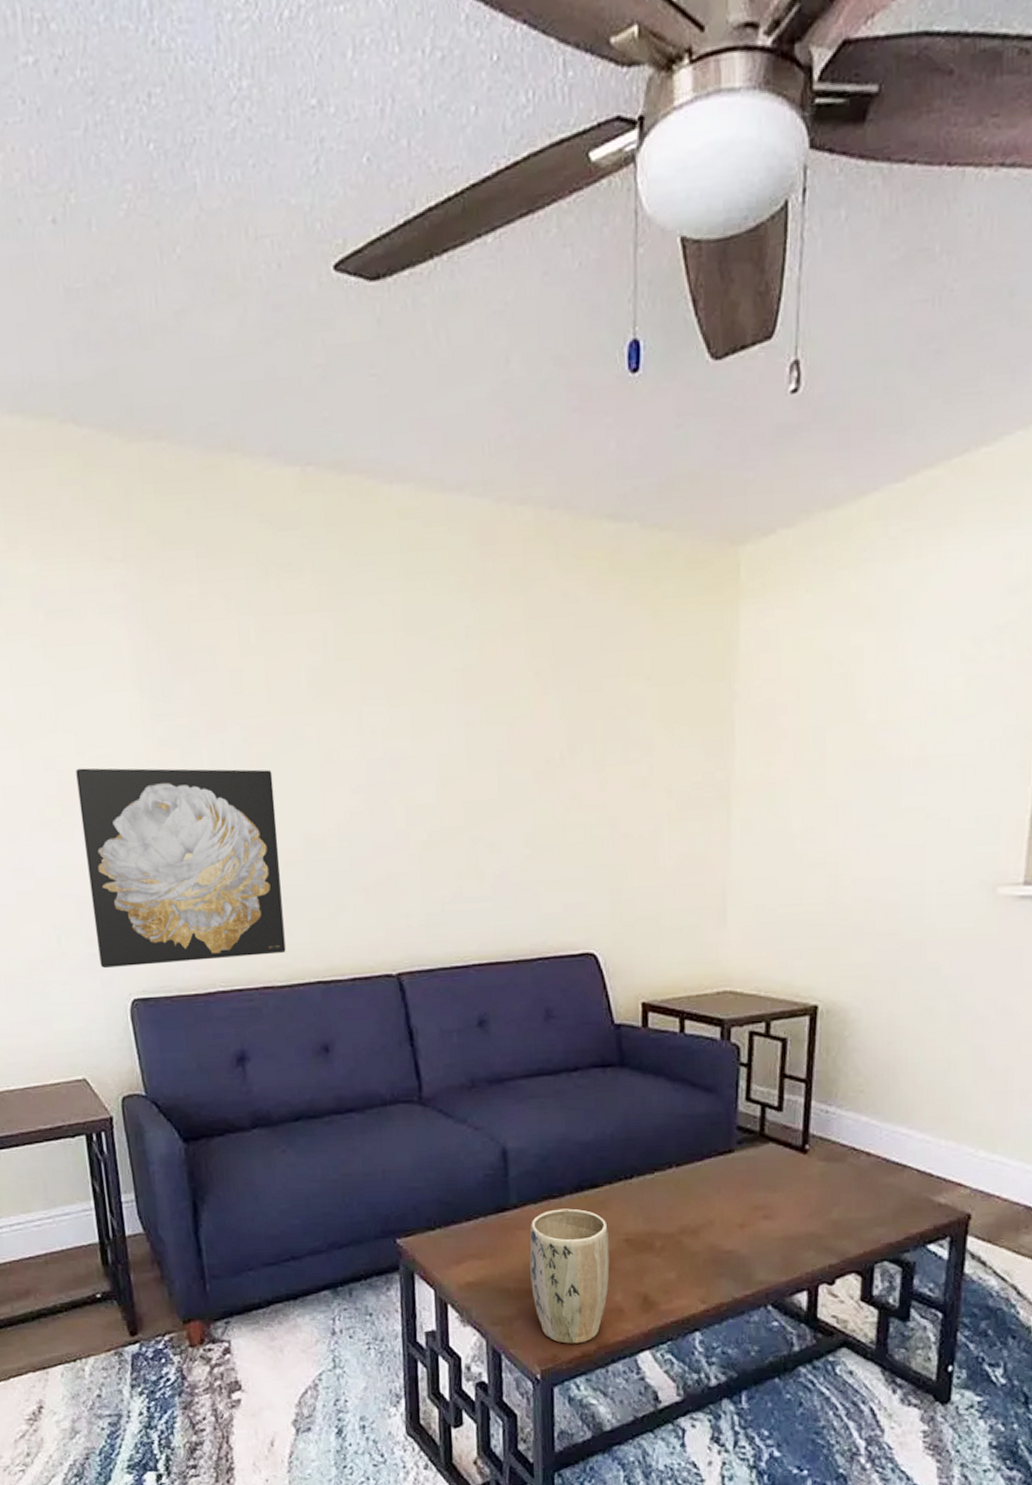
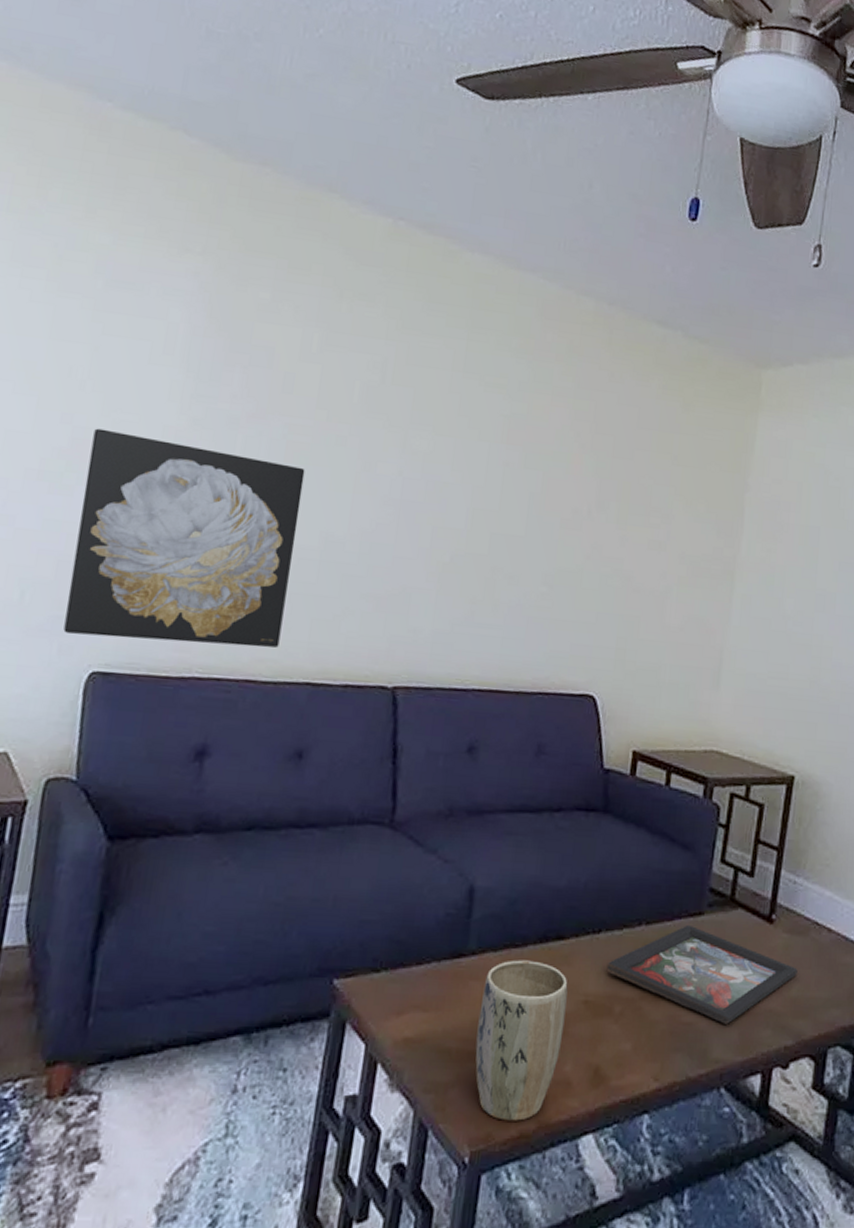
decorative tray: none [643,1162,837,1250] -> present [606,924,798,1024]

